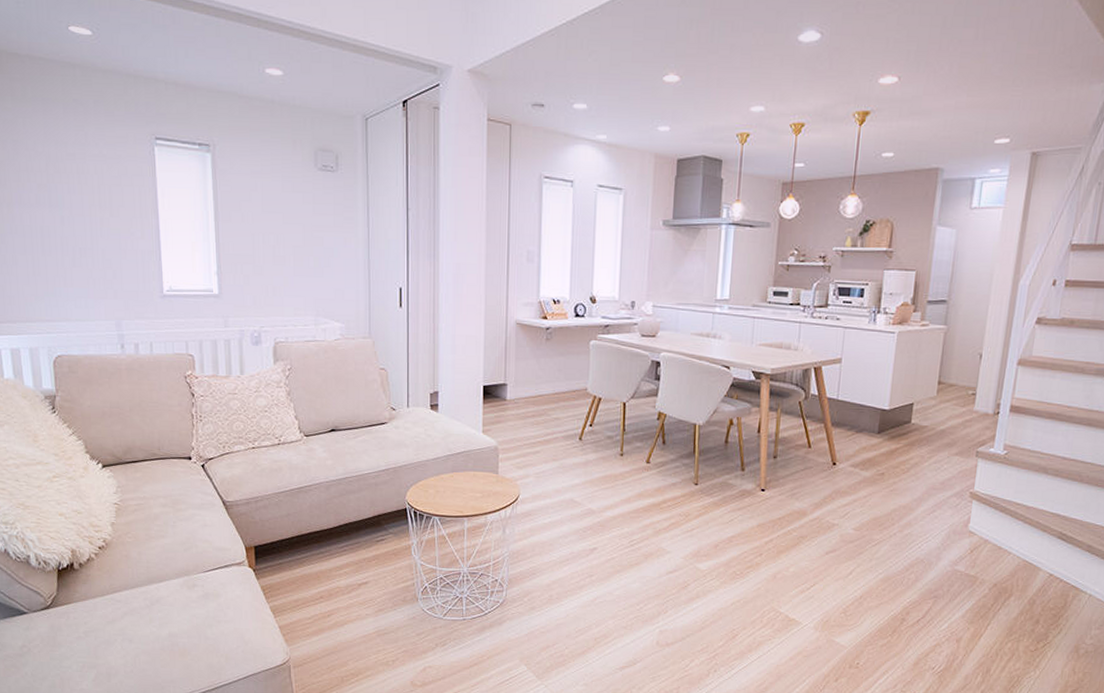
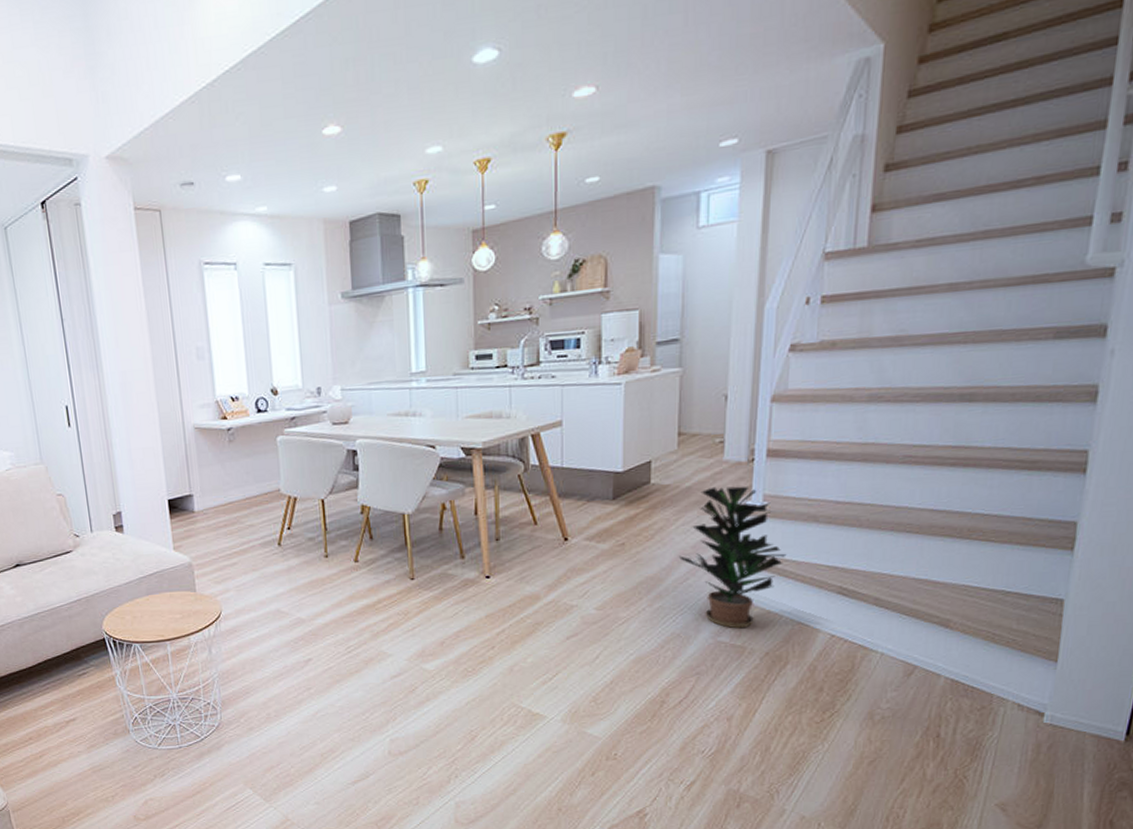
potted plant: none [929,432,1019,560] -> present [679,486,787,629]

